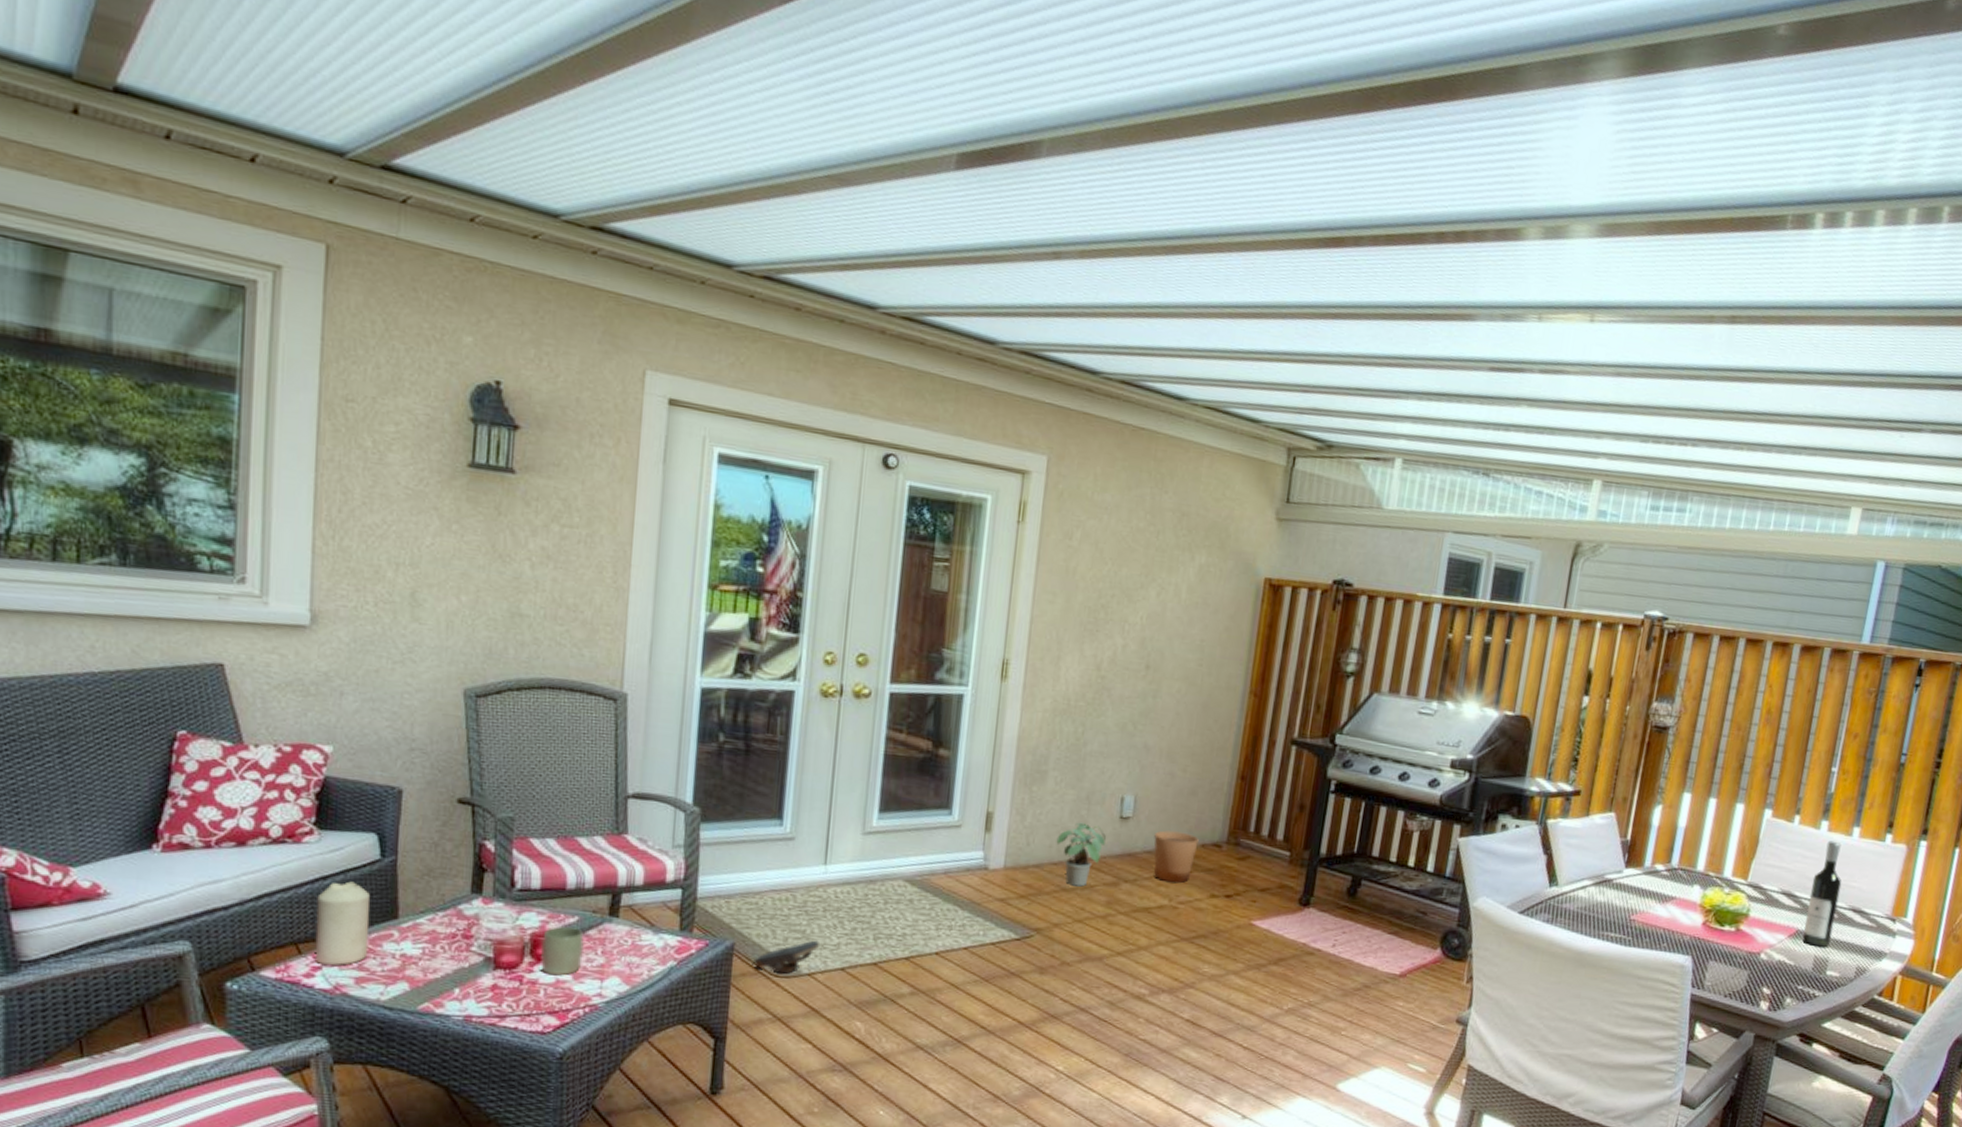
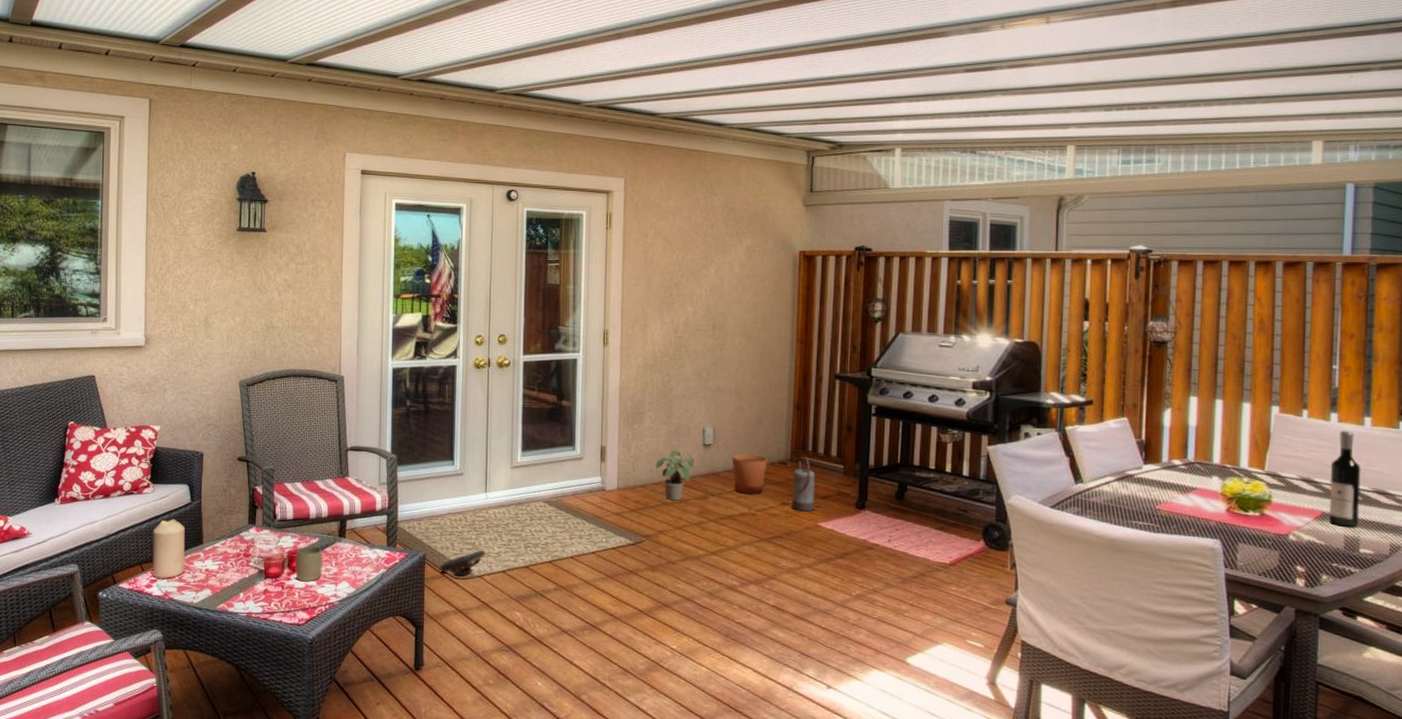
watering can: none [1221,838,1255,907] -> present [791,456,816,512]

